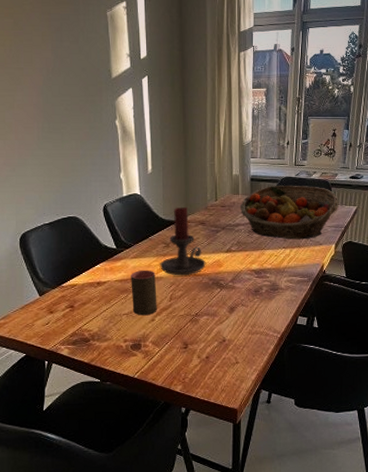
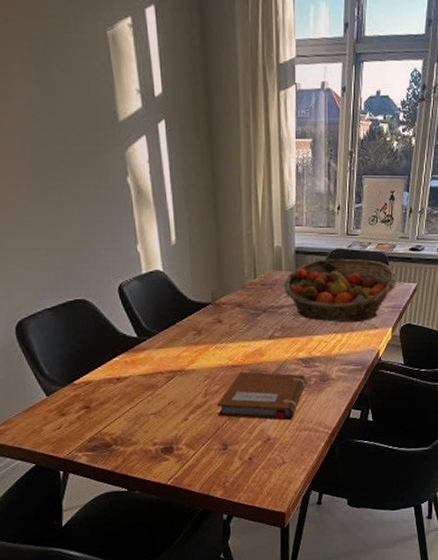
cup: present [131,270,157,316] -> none [157,361,190,415]
candle holder: present [160,206,206,276] -> none [191,285,245,368]
notebook: none [180,280,258,325] -> present [216,371,306,421]

